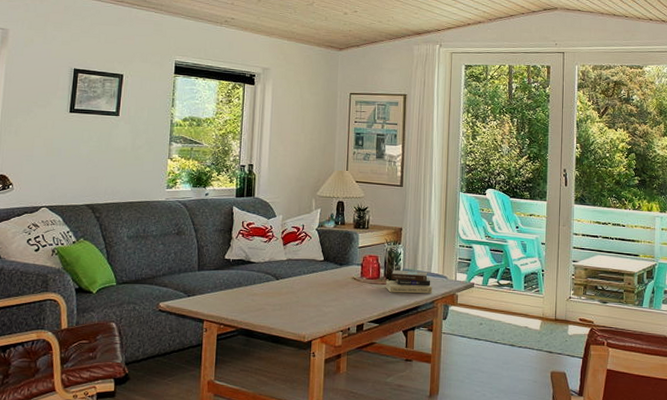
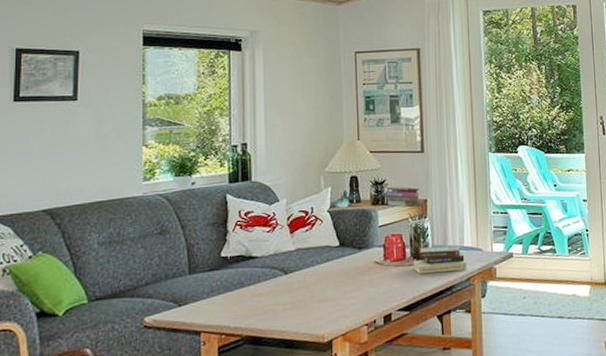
books: none [366,213,397,234] -> present [385,186,421,208]

